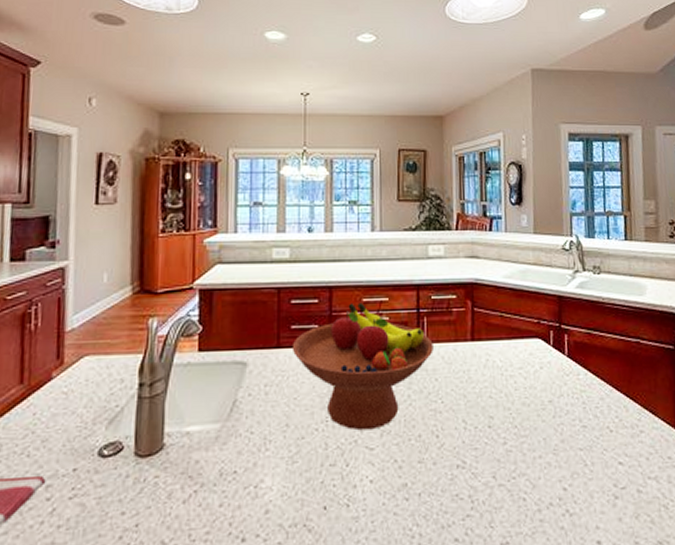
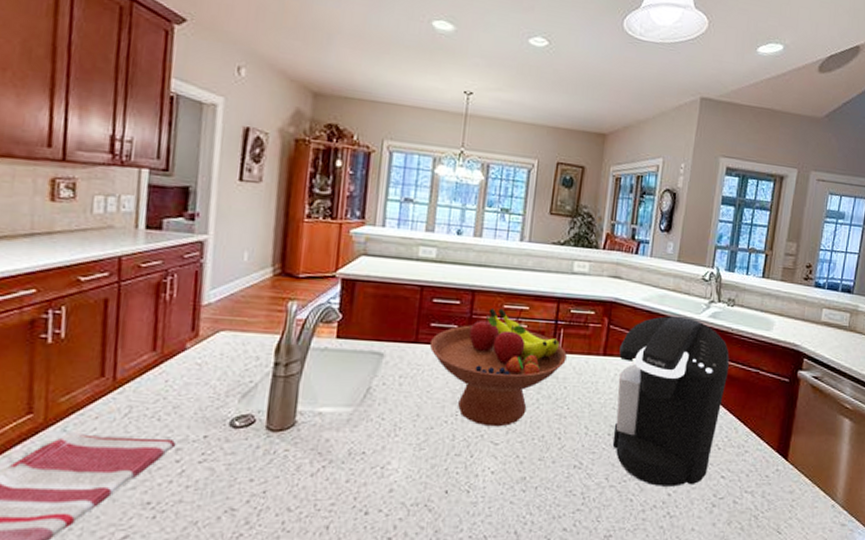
coffee maker: none [487,290,607,481] -> present [612,315,730,487]

